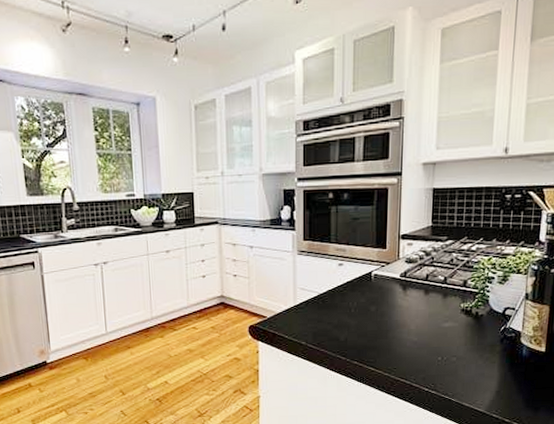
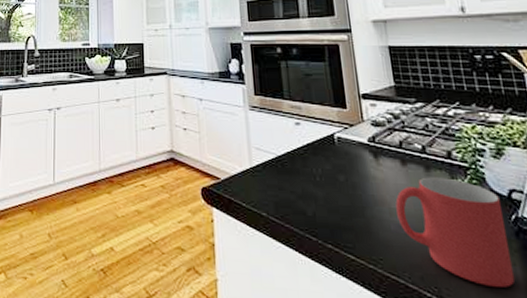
mug: none [413,302,497,379] -> present [395,177,516,288]

